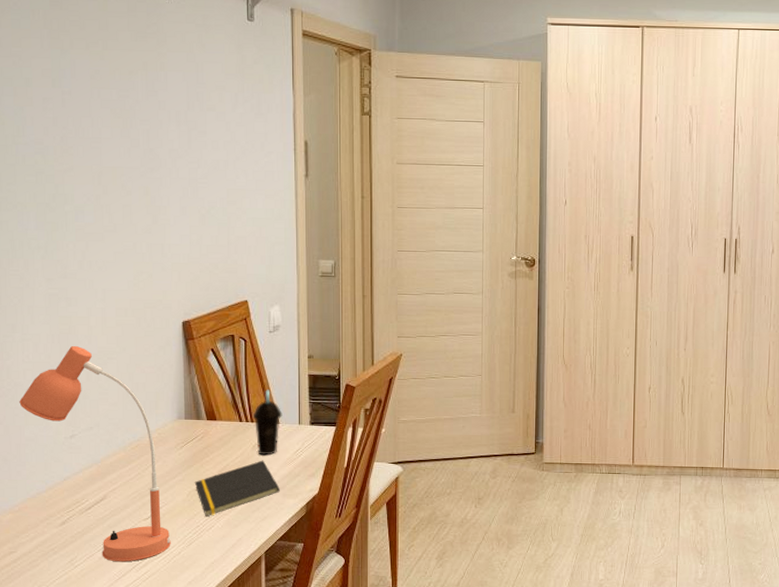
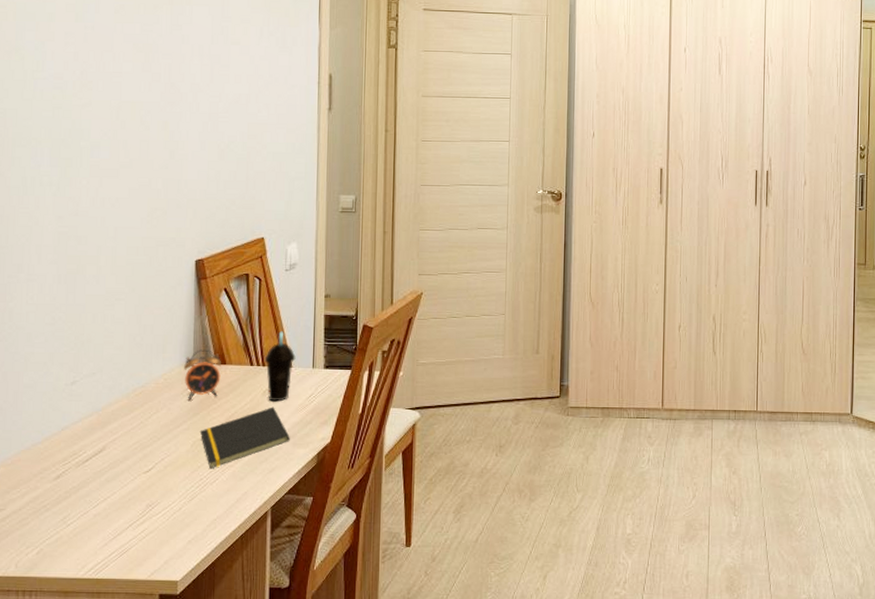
desk lamp: present [19,346,171,562] -> none [20,287,172,520]
alarm clock: none [175,406,212,454] -> present [183,349,221,401]

